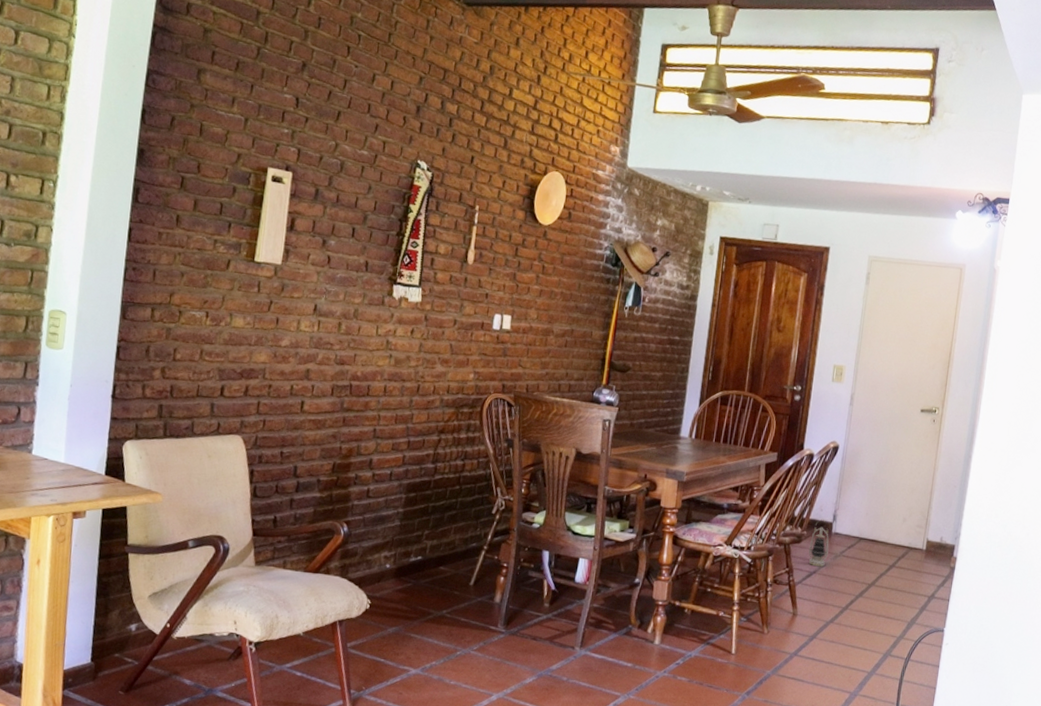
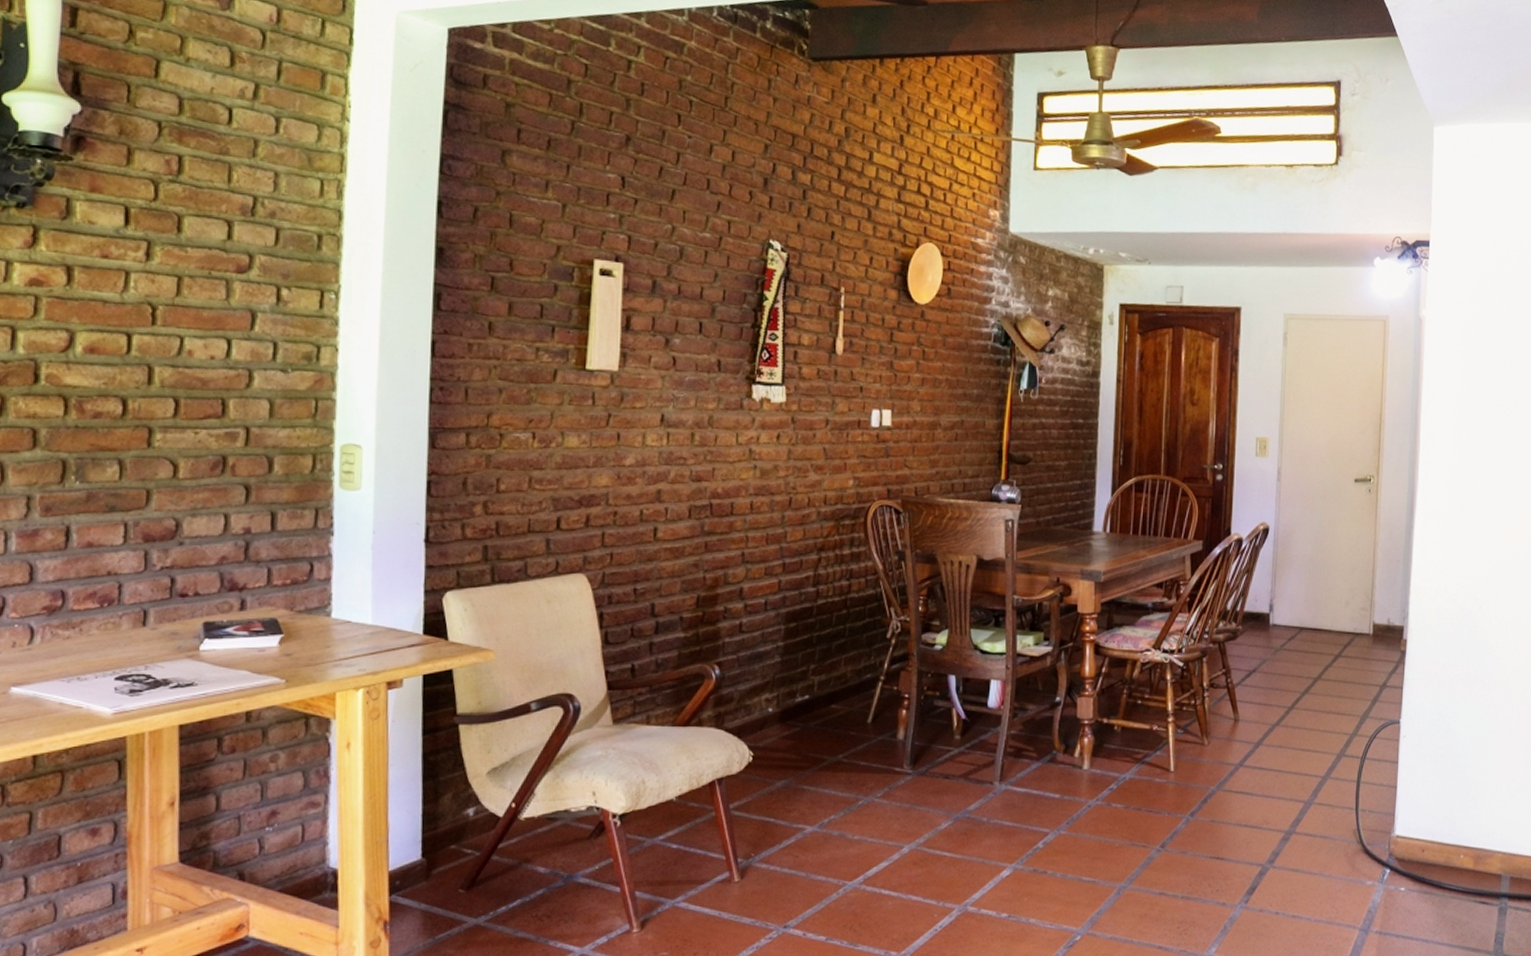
lantern: present [808,519,829,567] -> none [1245,611,1268,665]

